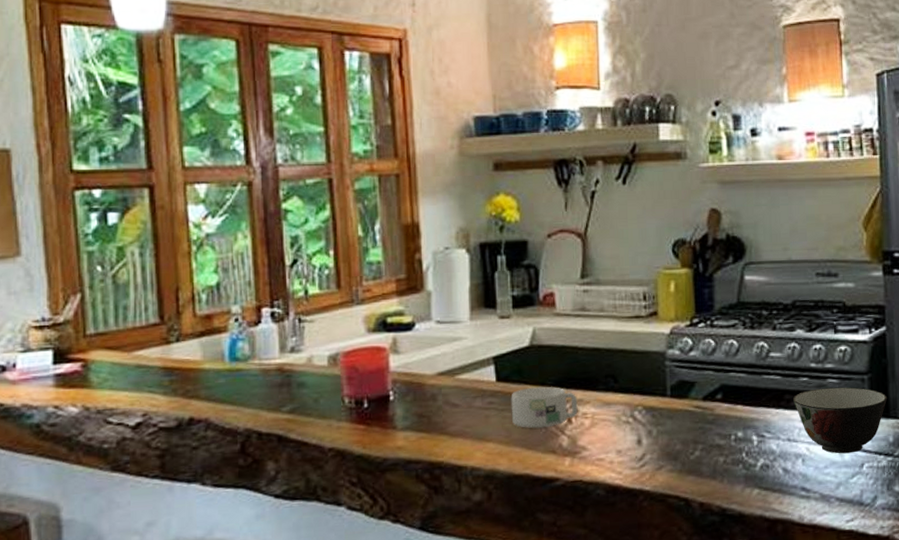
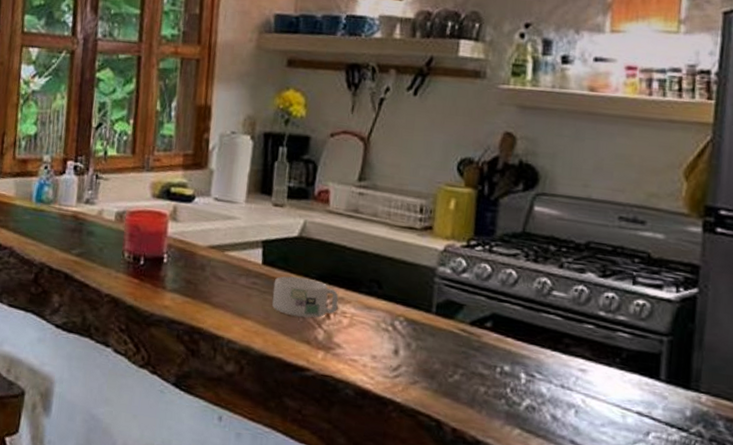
soup bowl: present [792,387,888,454] -> none [572,339,690,418]

